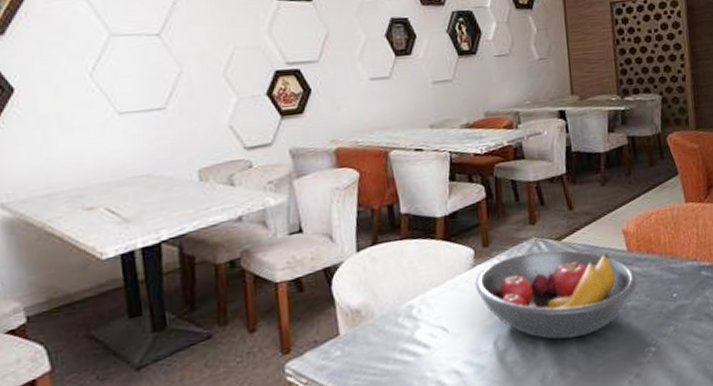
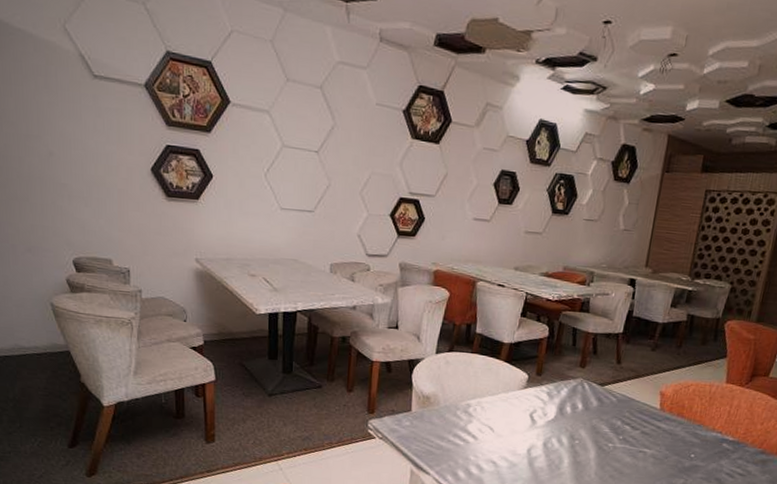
fruit bowl: present [474,249,638,340] -> none [522,388,663,465]

